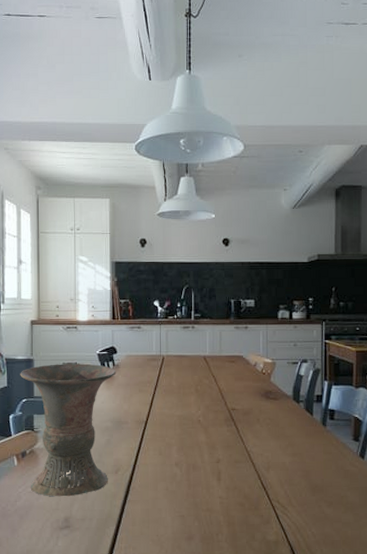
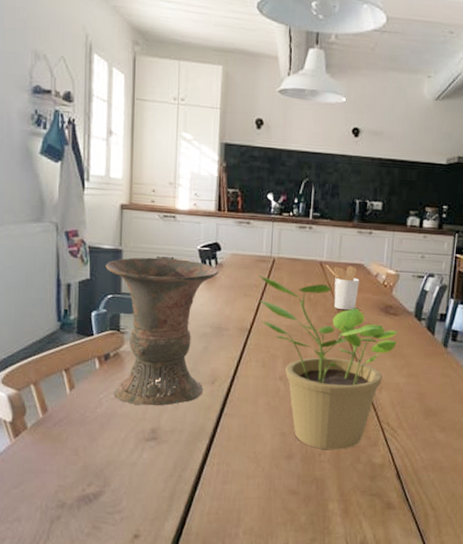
potted plant: none [151,372,279,530] -> present [258,275,398,451]
utensil holder: none [209,358,240,398] -> present [326,264,359,311]

